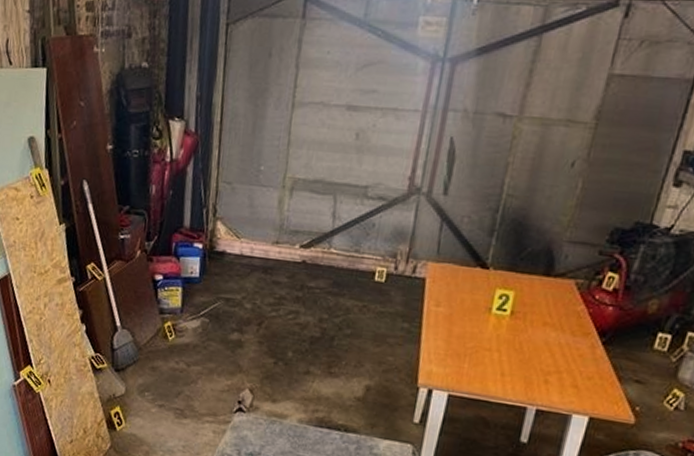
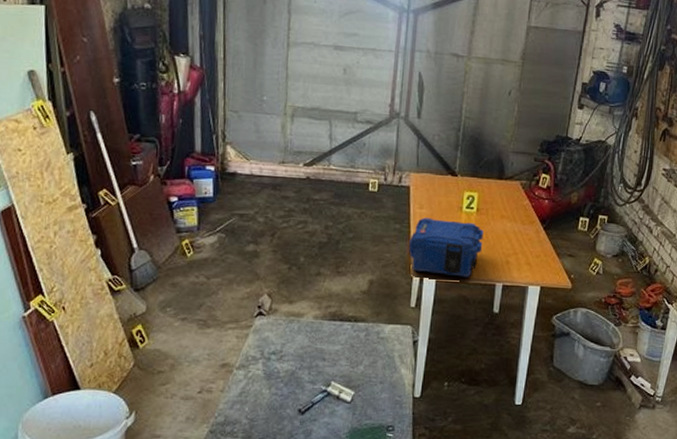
toolbox: none [417,317,518,395] -> present [408,217,484,277]

